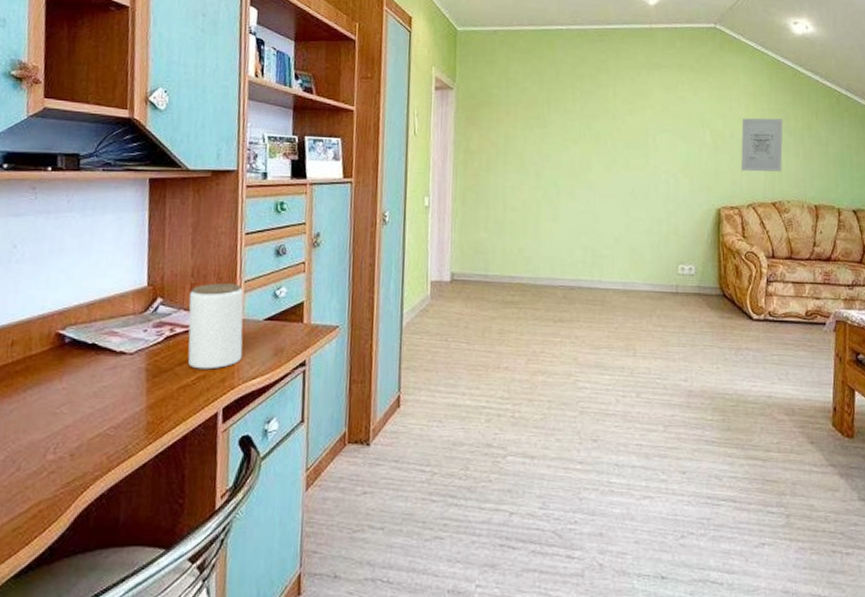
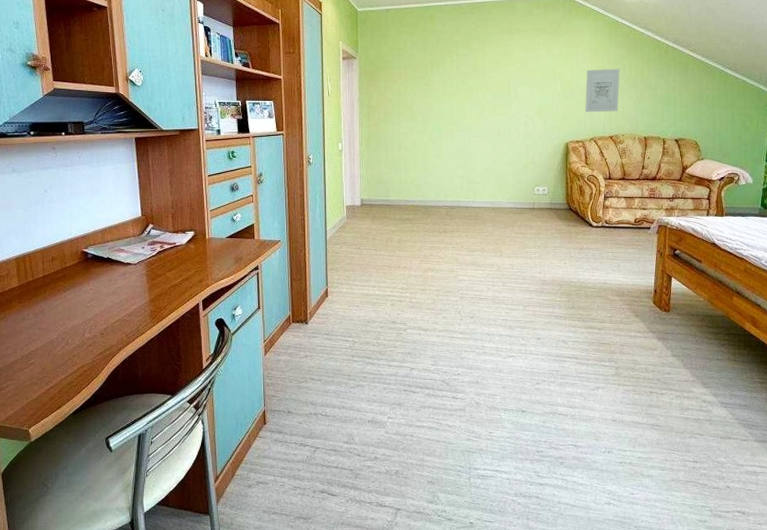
jar: present [188,283,244,370] -> none [171,212,213,274]

